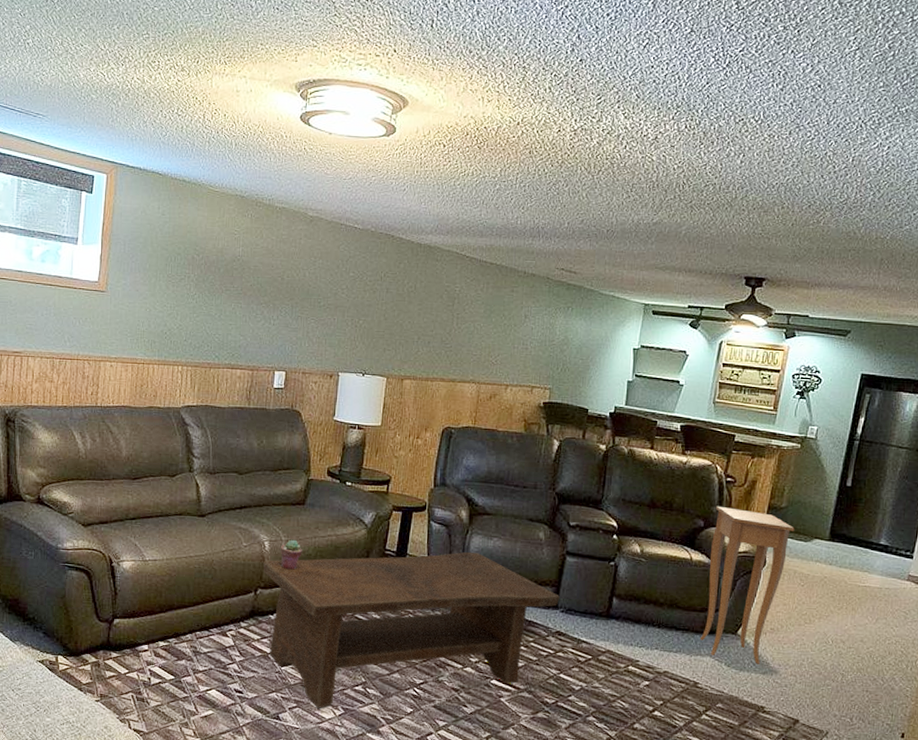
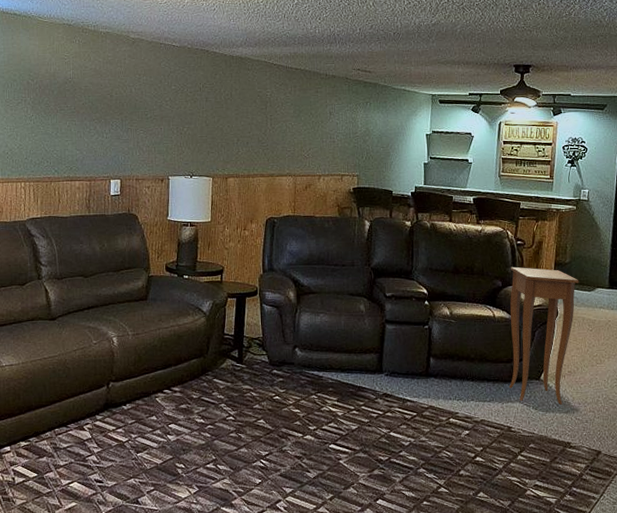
coffee table: present [263,552,559,708] -> none [113,329,383,489]
potted succulent: present [280,539,302,570] -> none [127,333,148,362]

